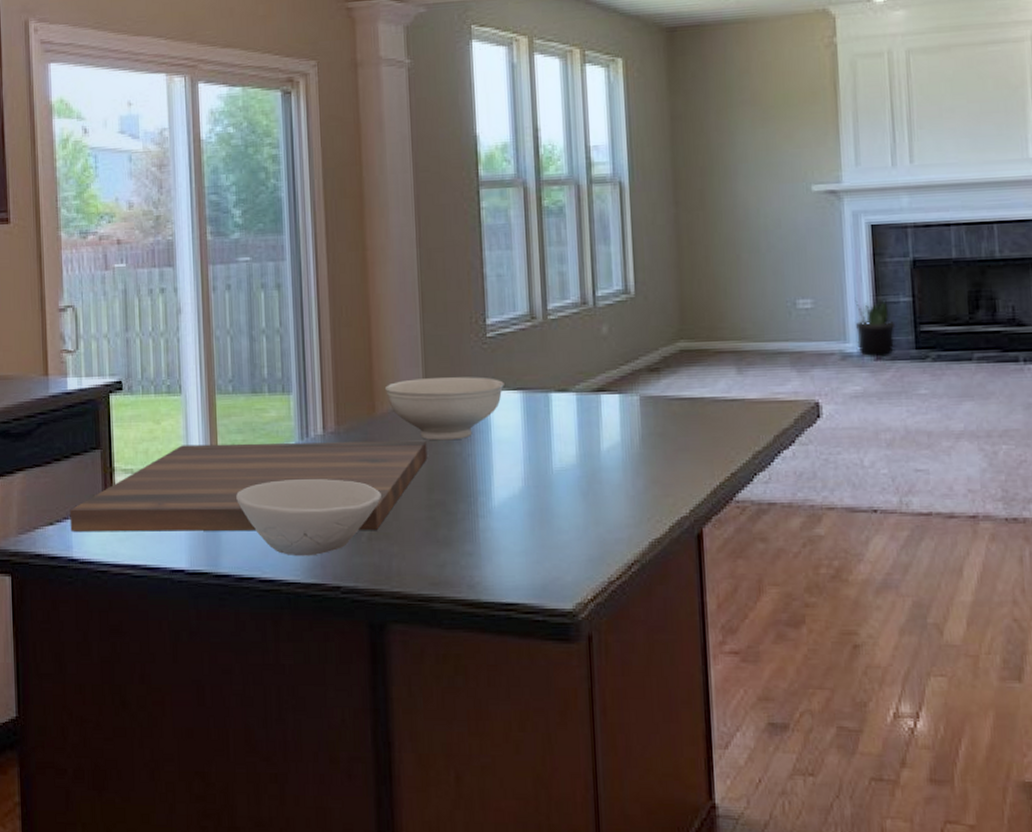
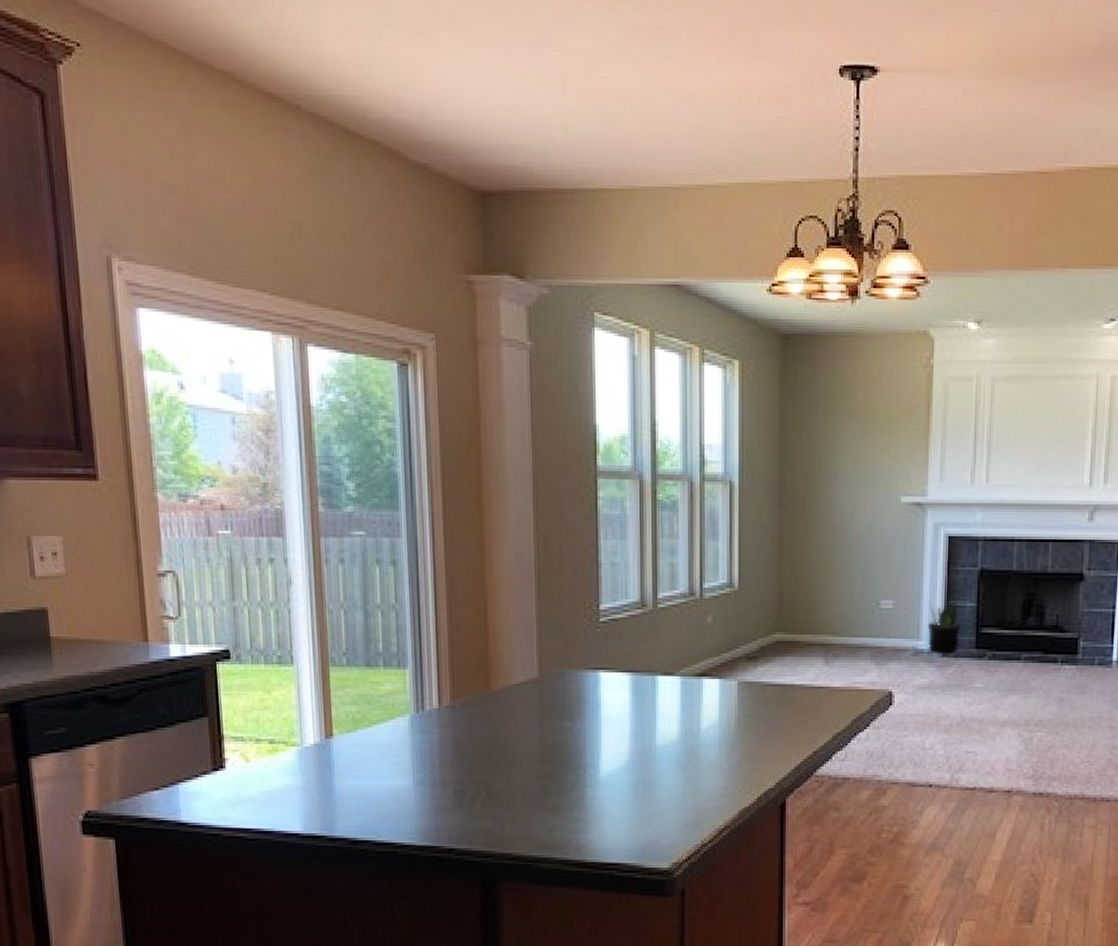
cutting board: present [69,440,428,532] -> none [176,715,540,798]
bowl: present [236,479,381,557] -> none [351,750,495,821]
decorative bowl: present [385,377,504,441] -> none [501,658,615,717]

